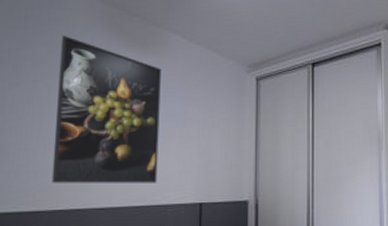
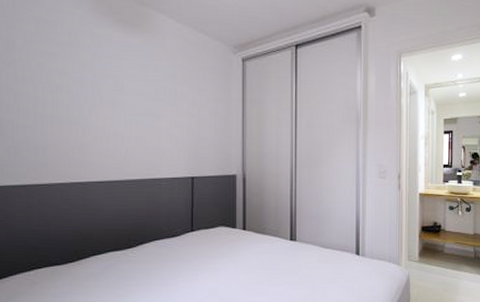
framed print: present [51,36,161,183] -> none [50,14,151,159]

